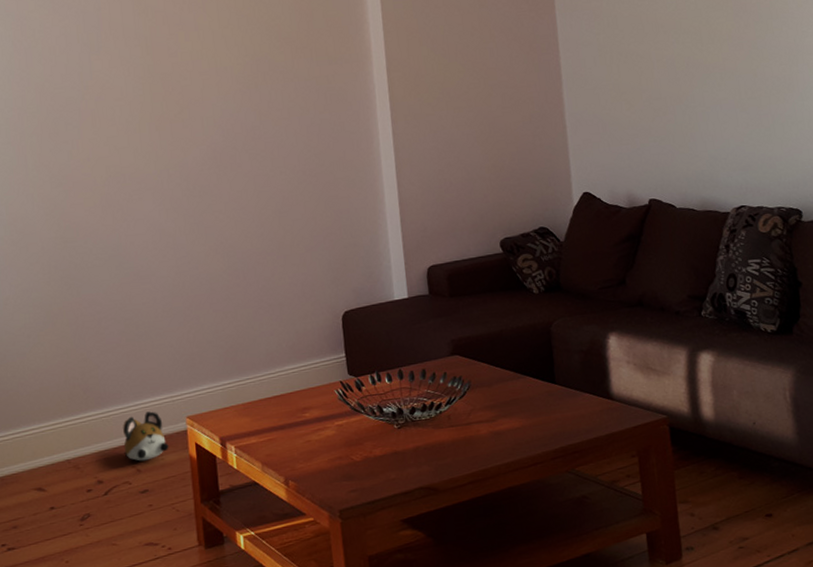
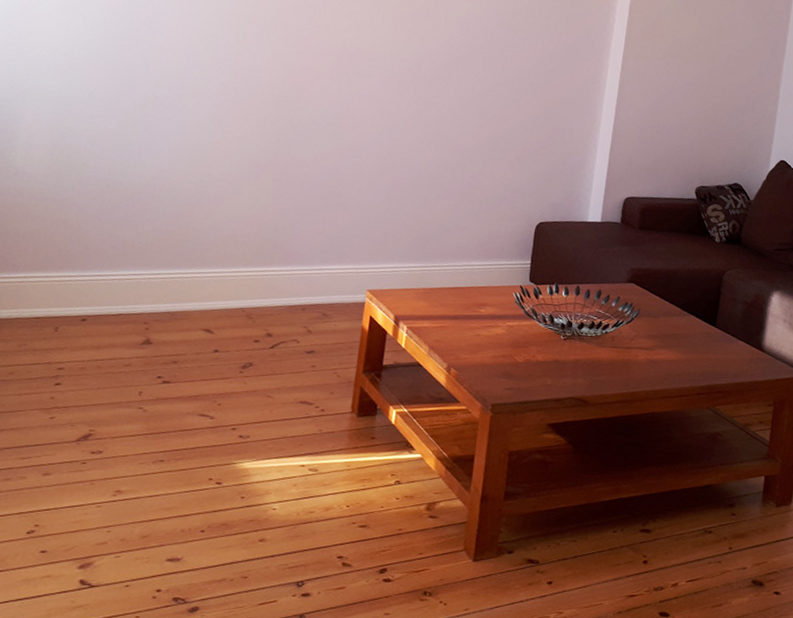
plush toy: present [123,411,169,461] -> none [299,277,344,324]

